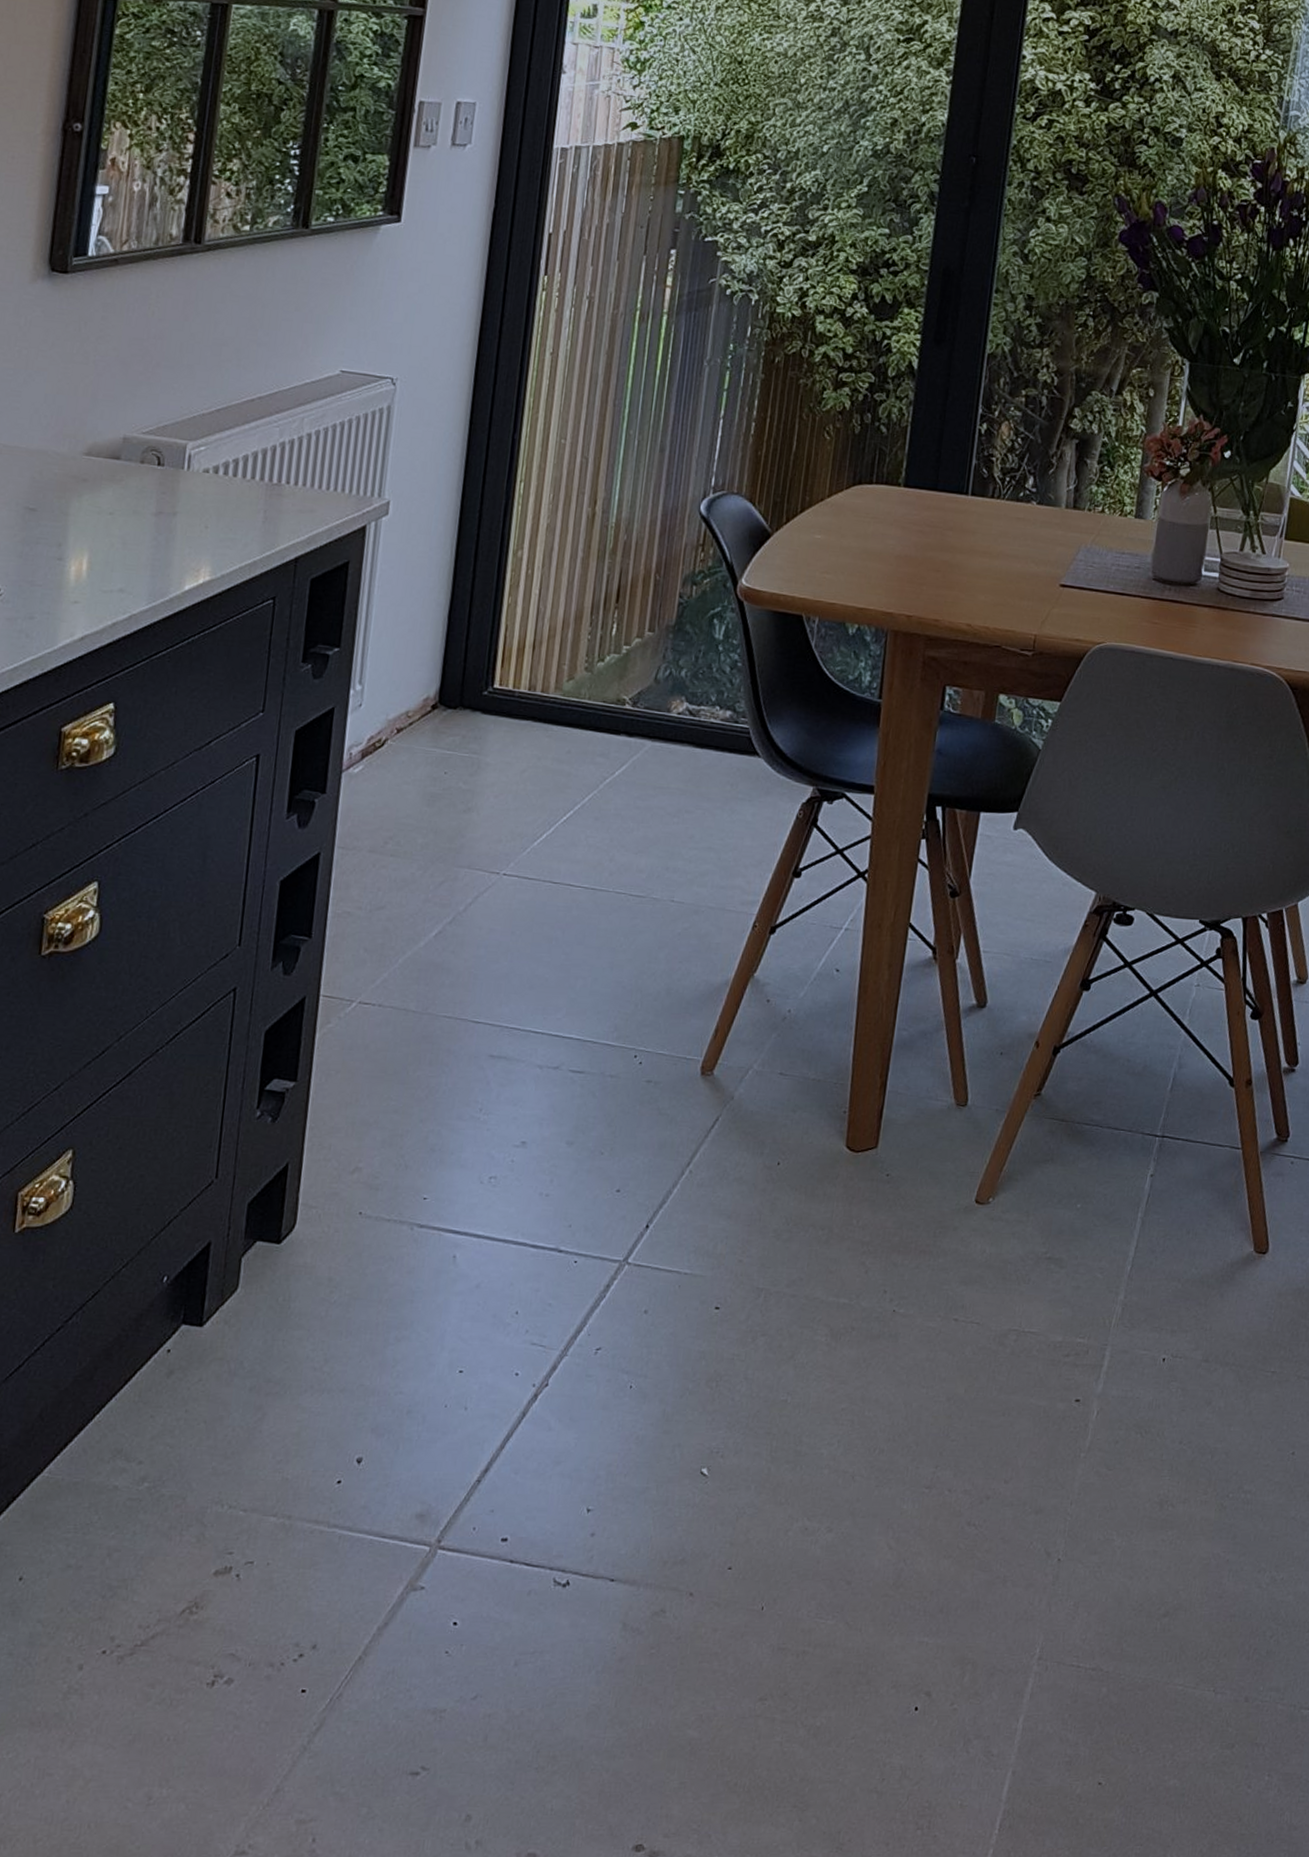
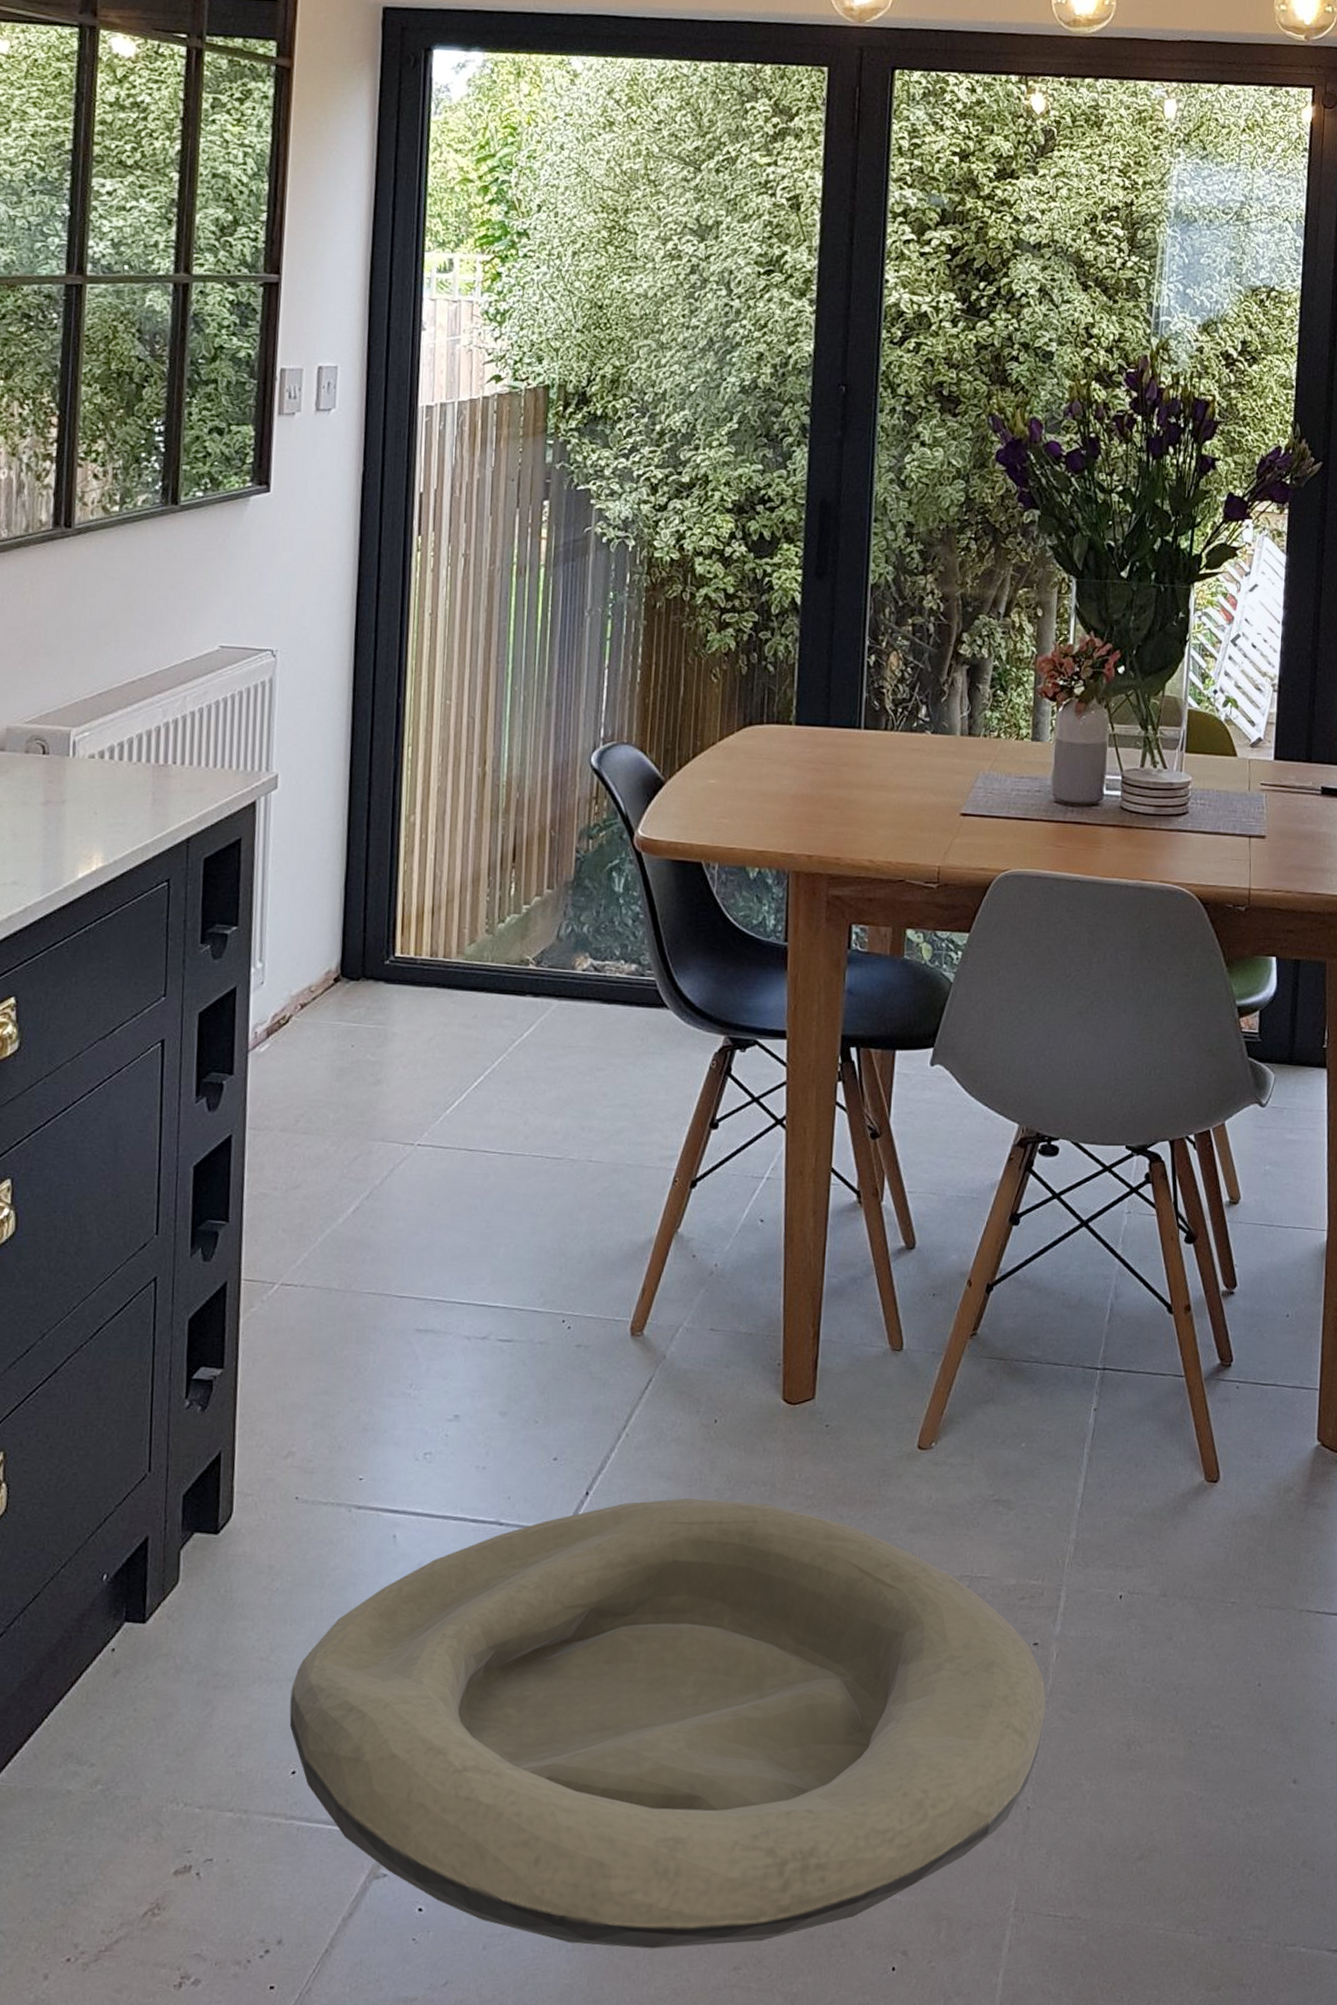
dog bed: none [338,1237,1084,1675] -> present [289,1498,1047,1949]

